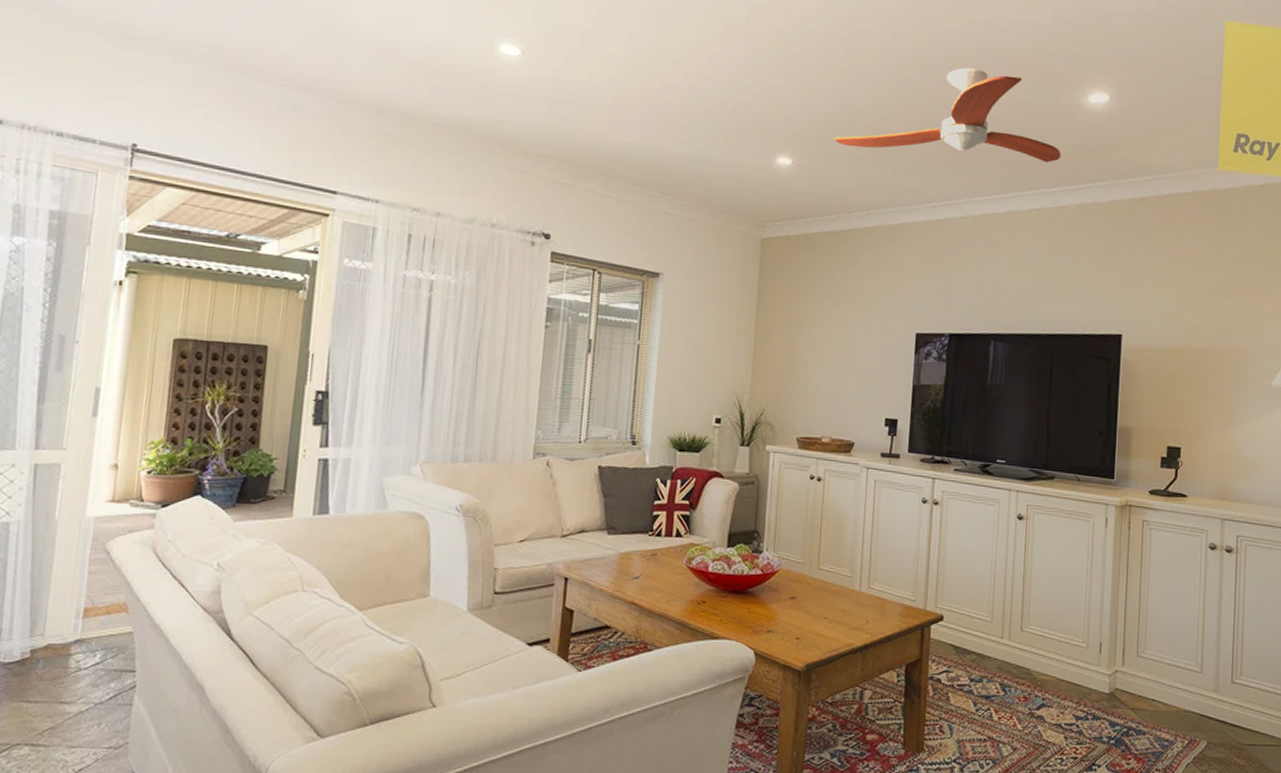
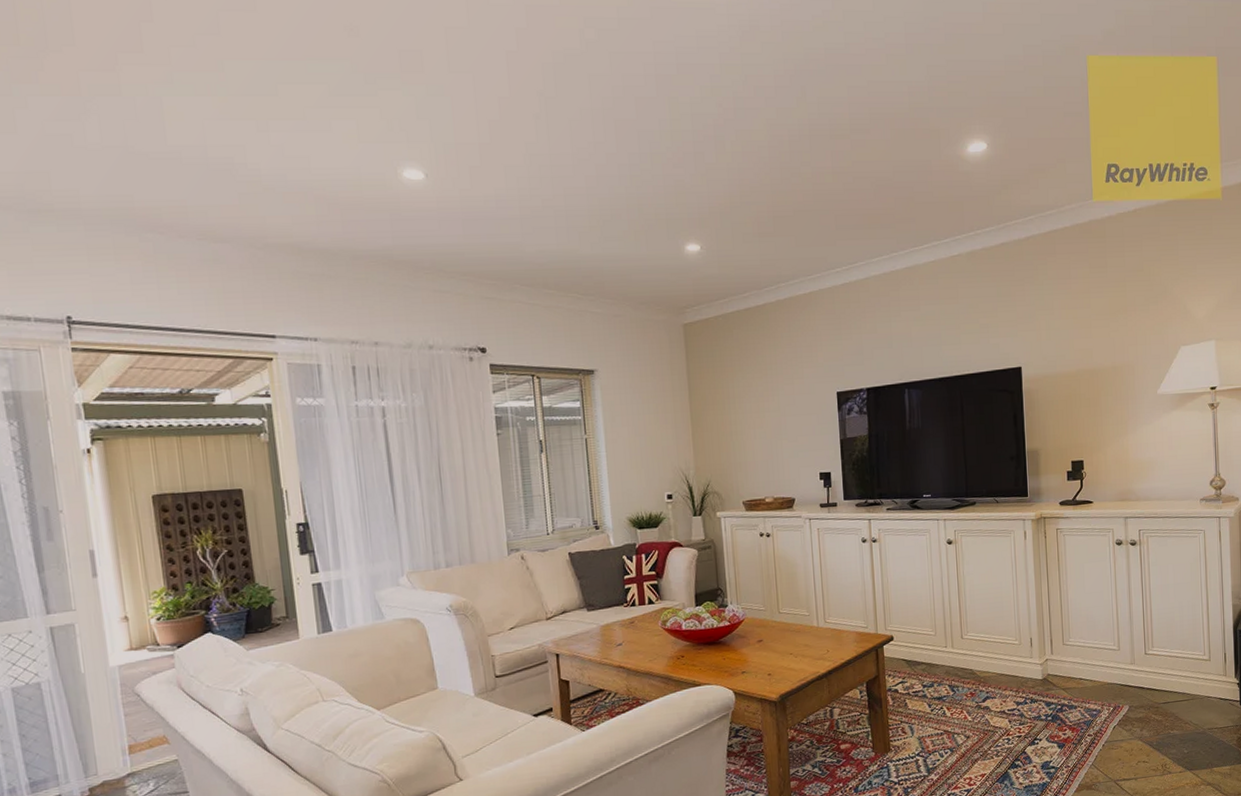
ceiling fan: present [833,67,1062,163] -> none [736,133,949,226]

